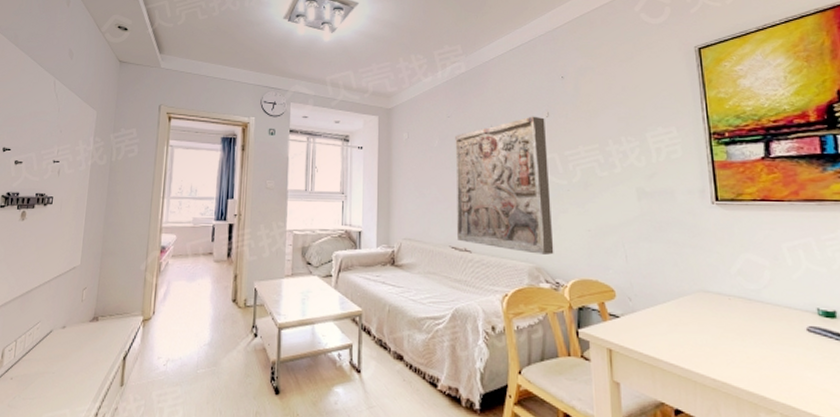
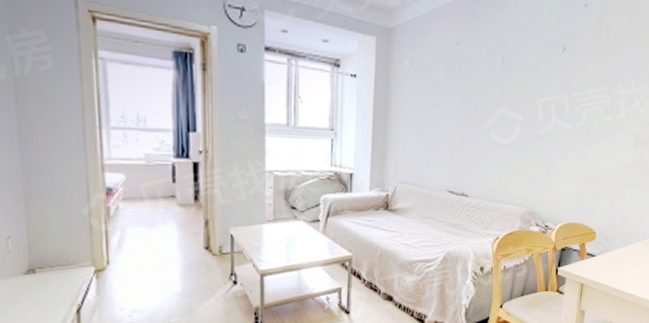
stone relief: present [455,116,554,255] -> none [455,49,560,199]

